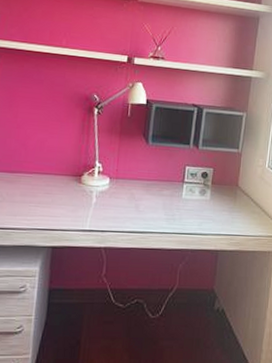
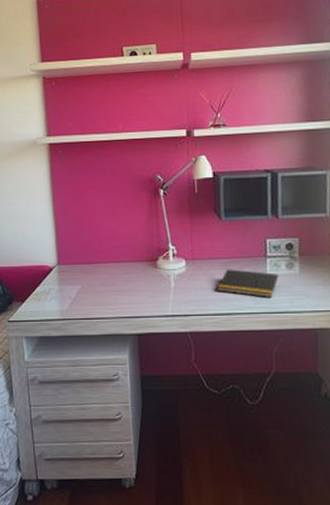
notepad: none [136,190,192,219] -> present [217,269,279,297]

